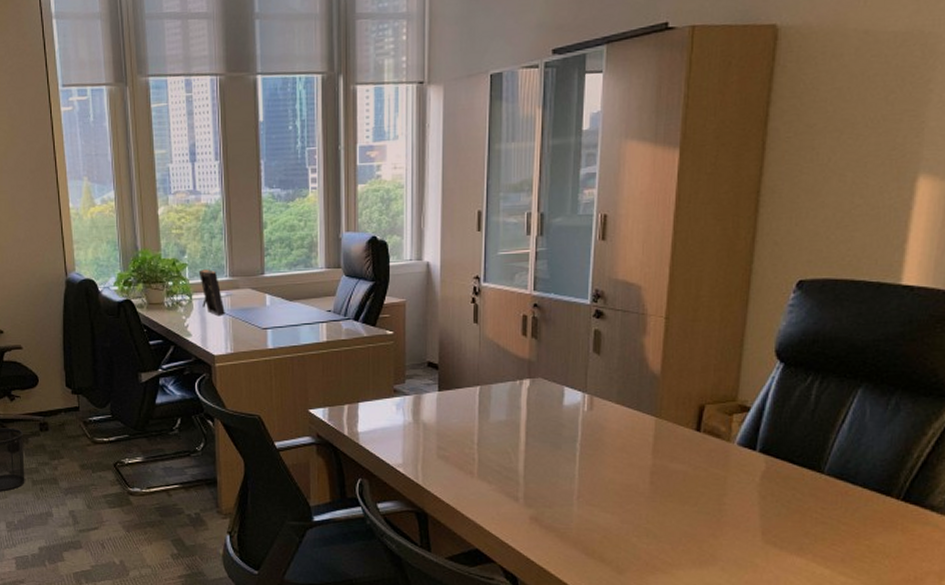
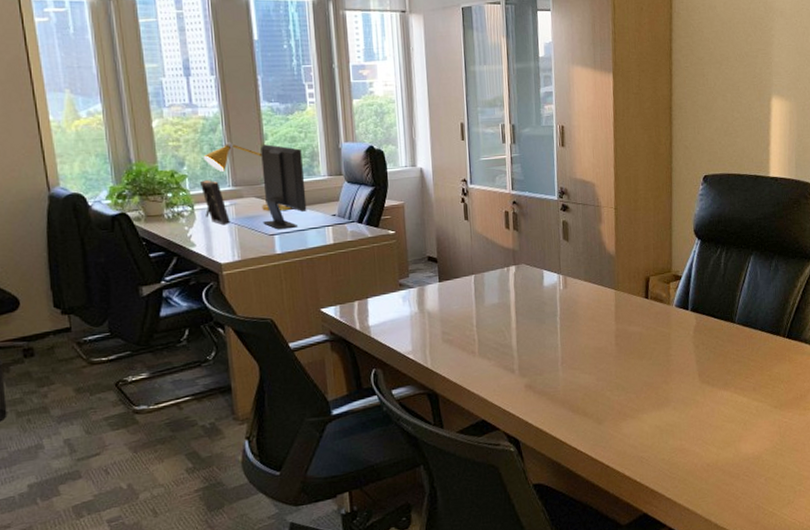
desk lamp: none [203,229,287,305] -> present [203,141,292,212]
computer monitor: none [257,233,302,324] -> present [261,144,307,230]

